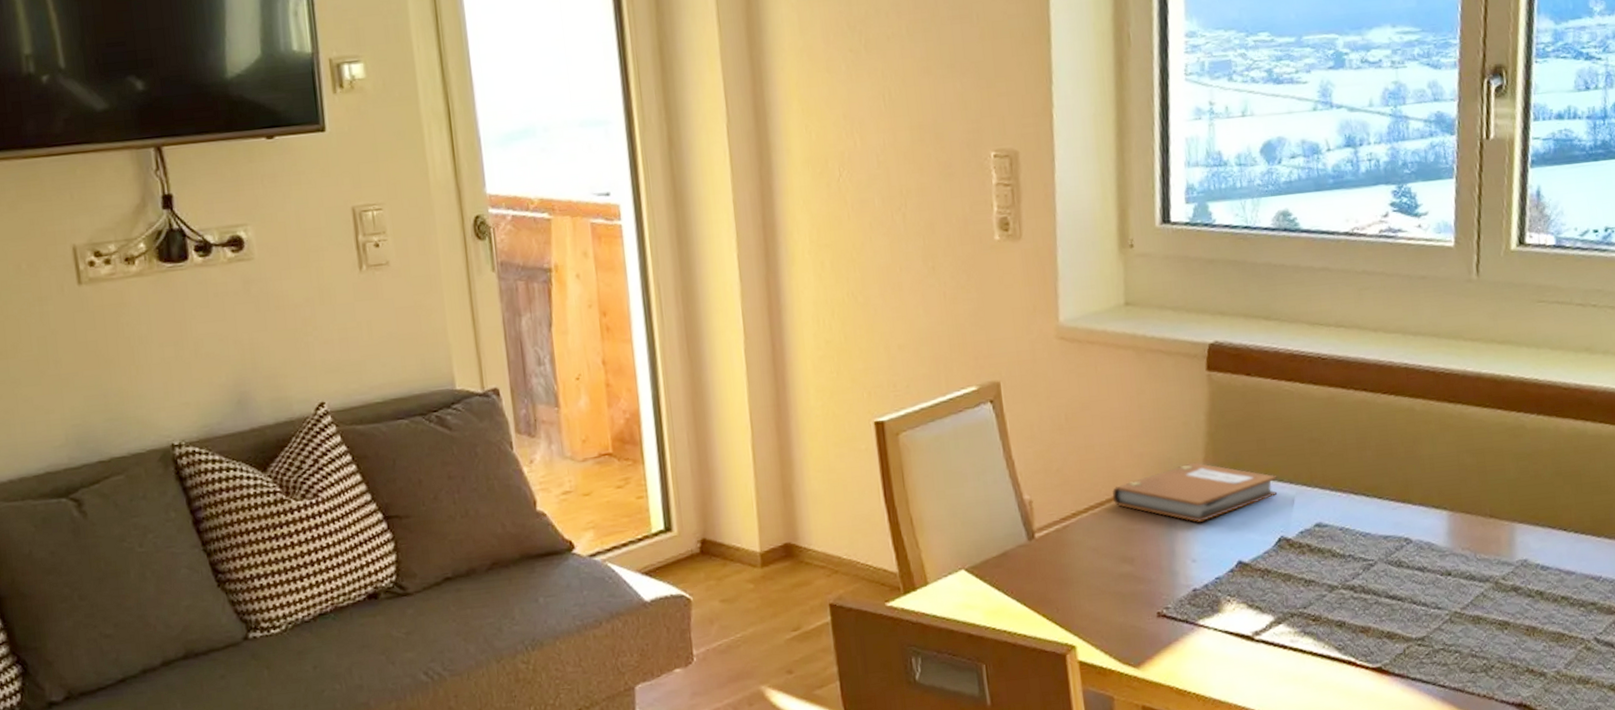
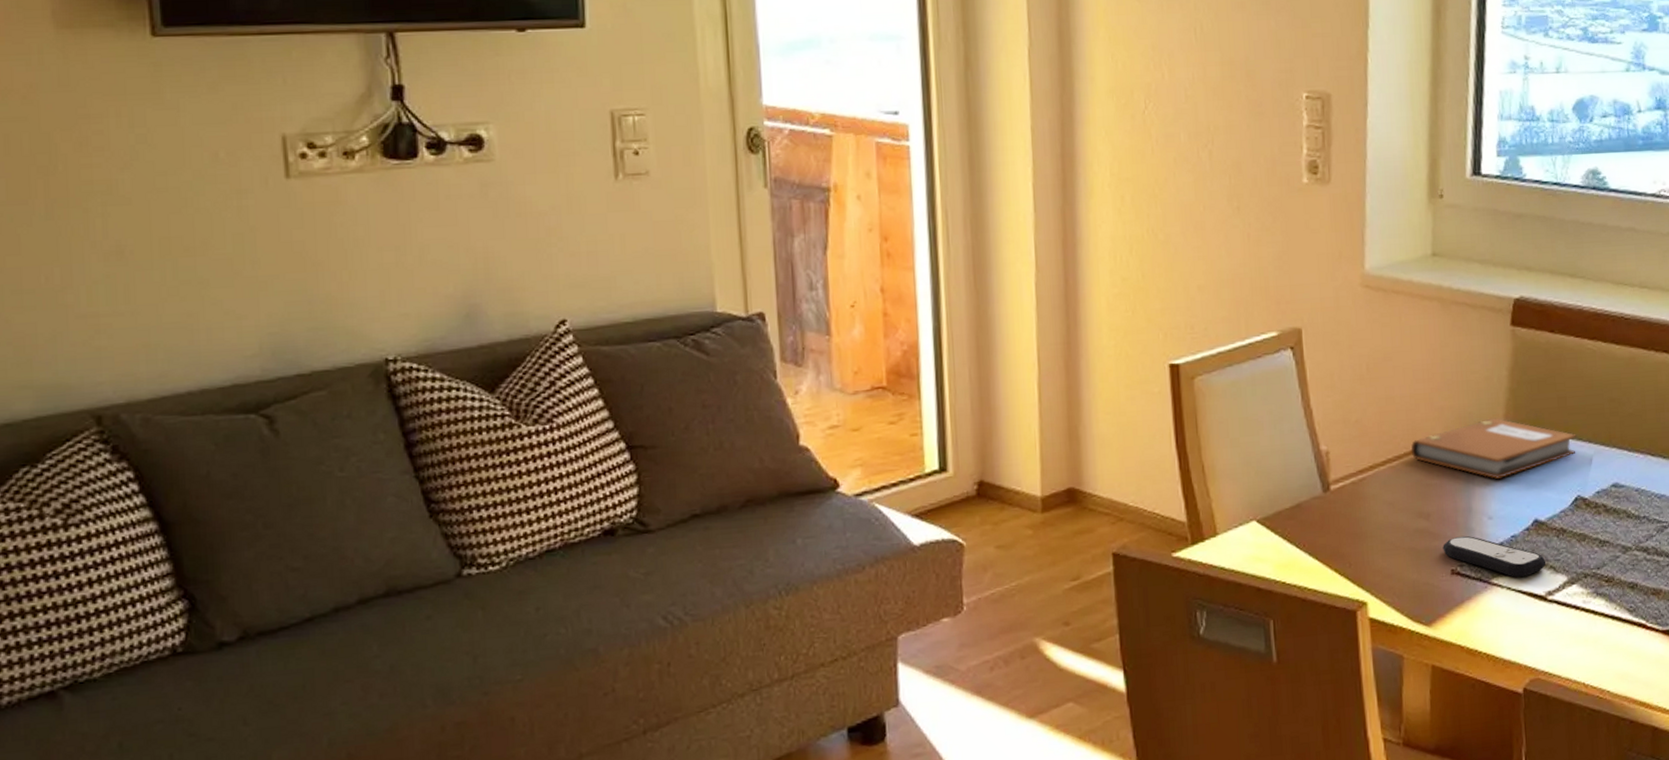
remote control: none [1148,579,1252,619] -> present [1443,535,1547,578]

